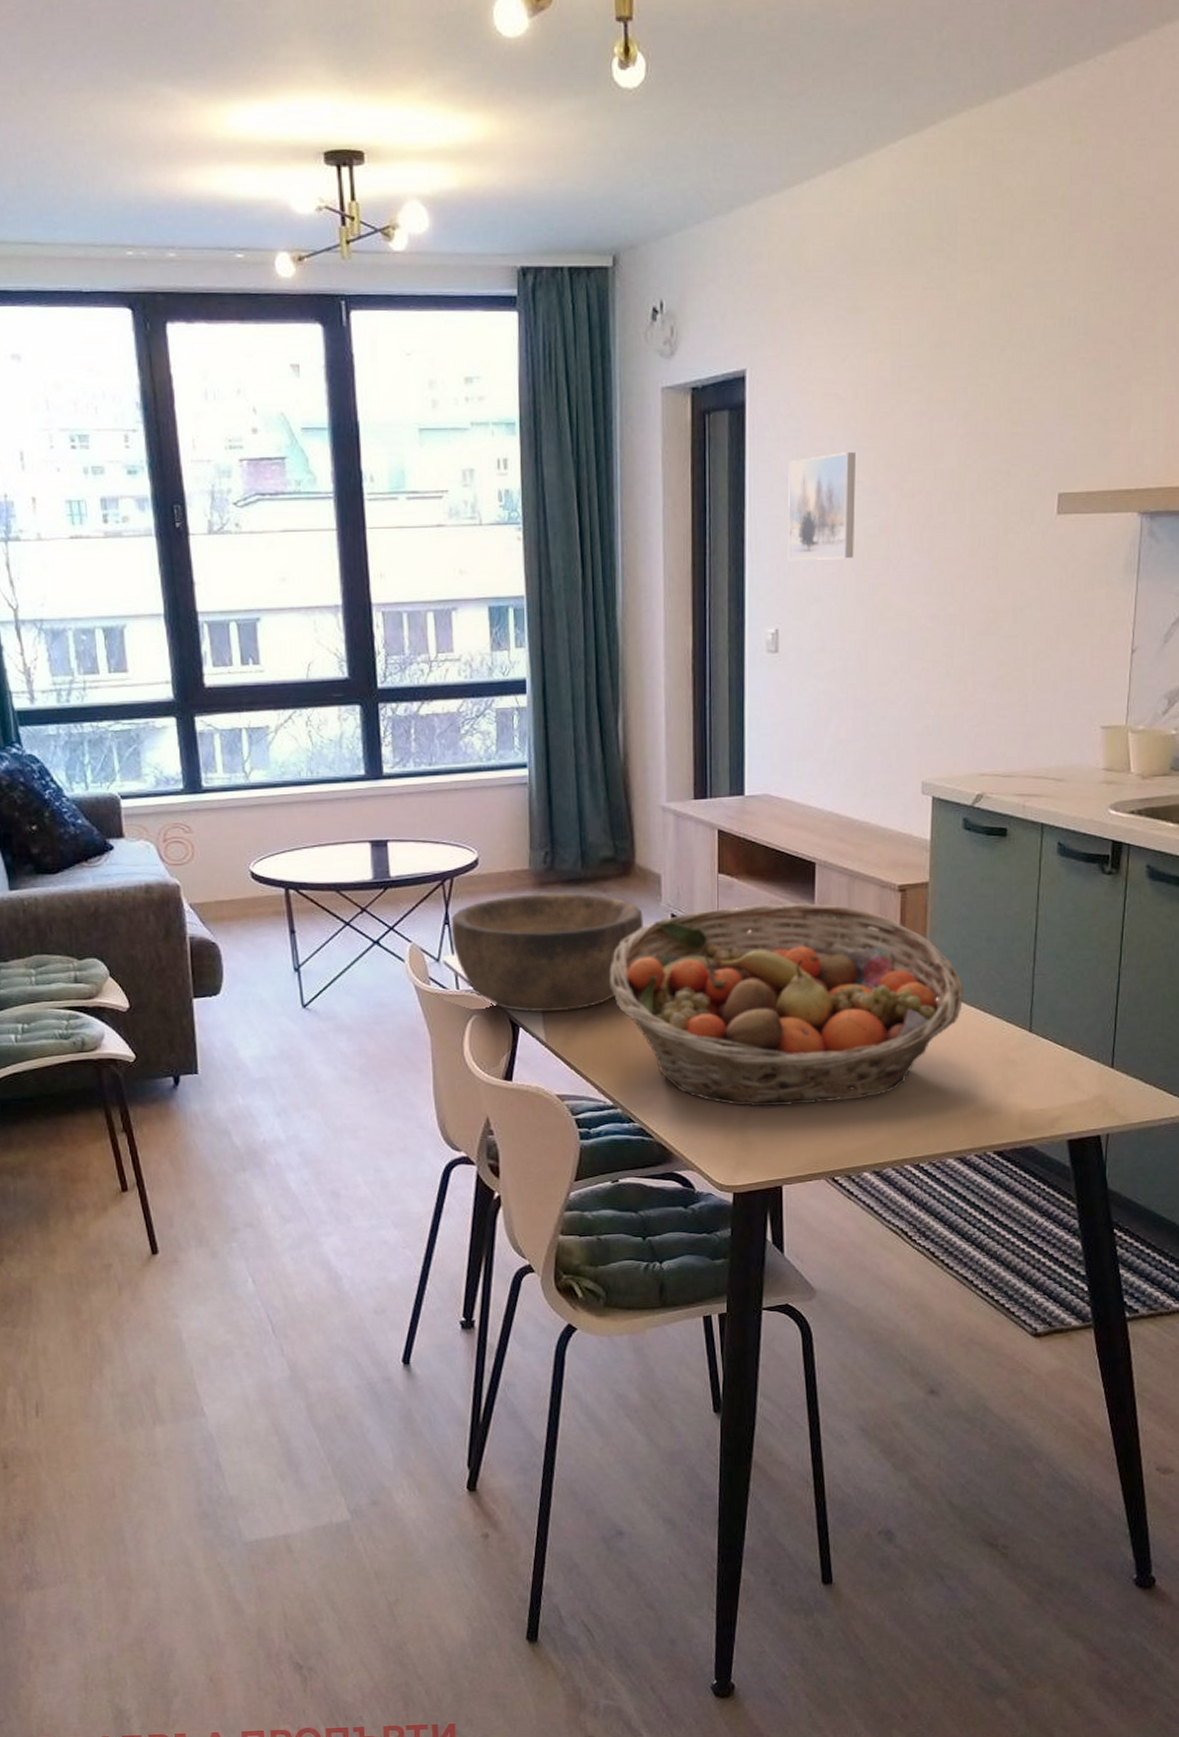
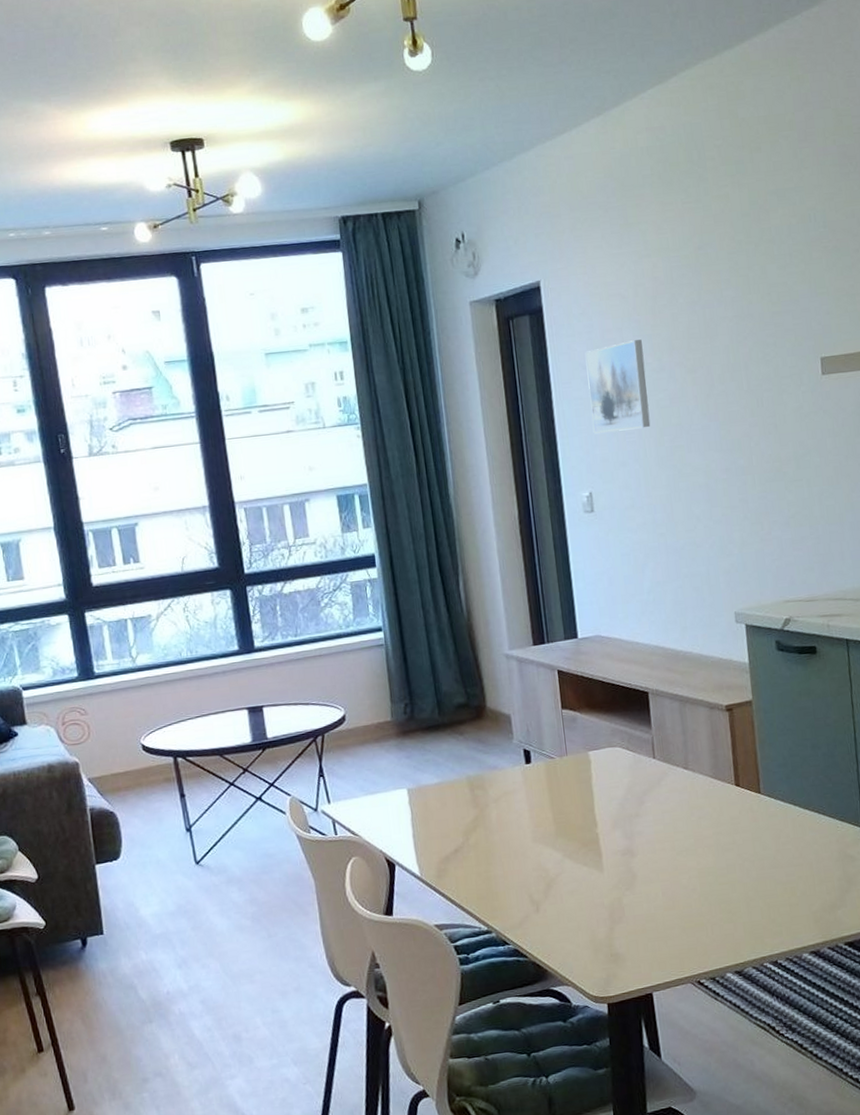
bowl: present [450,892,643,1012] -> none [324,738,499,850]
fruit basket: present [609,902,964,1107] -> none [473,728,798,921]

